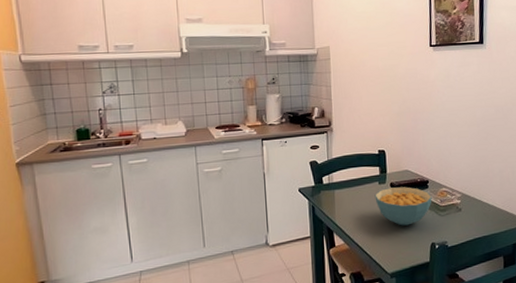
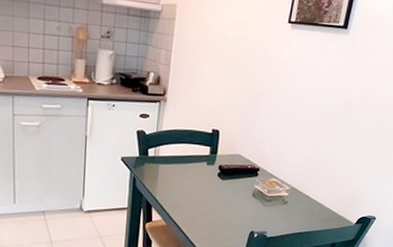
cereal bowl: present [374,186,432,226] -> none [200,170,260,211]

